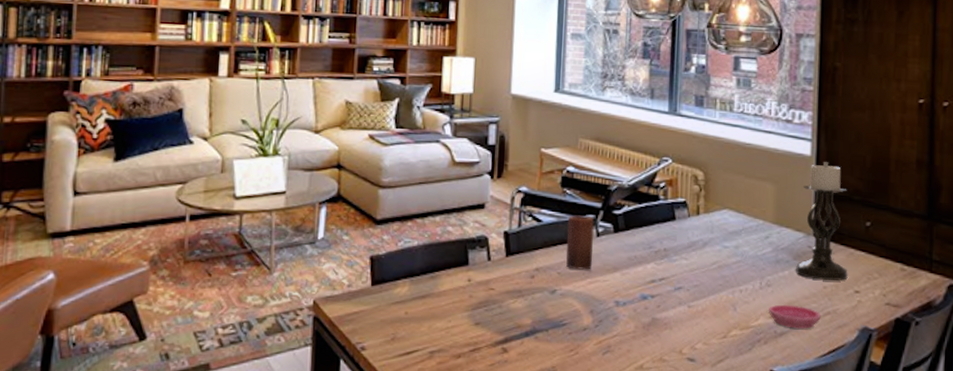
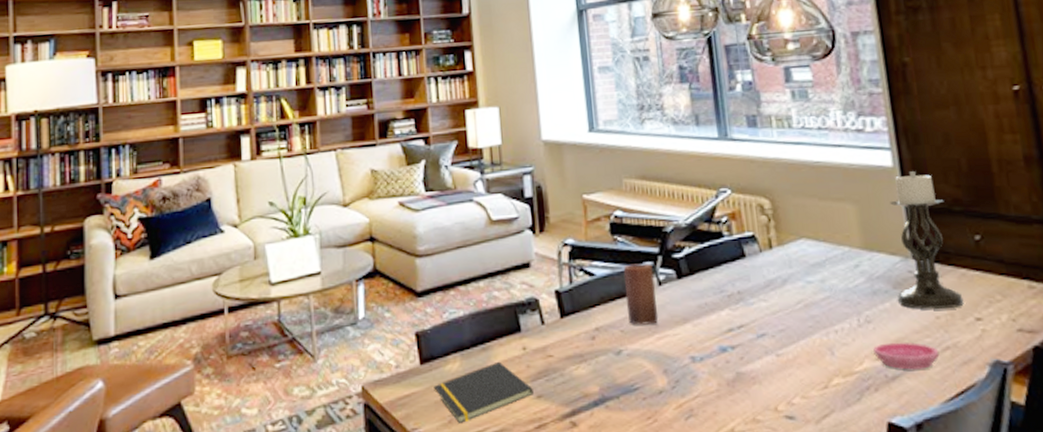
notepad: none [381,289,473,341] -> present [433,361,534,423]

